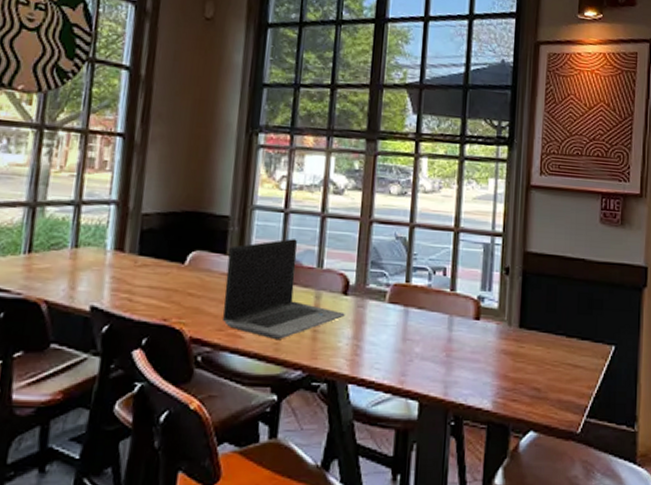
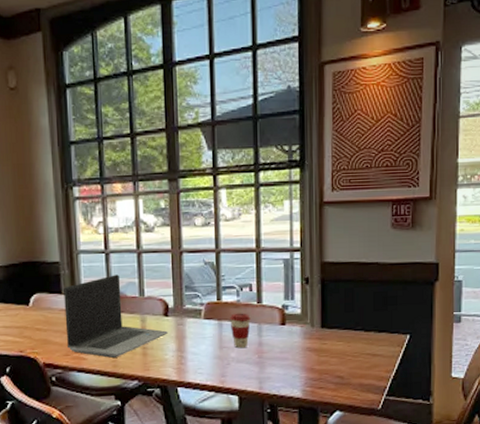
coffee cup: none [417,300,441,343] -> present [230,313,251,349]

